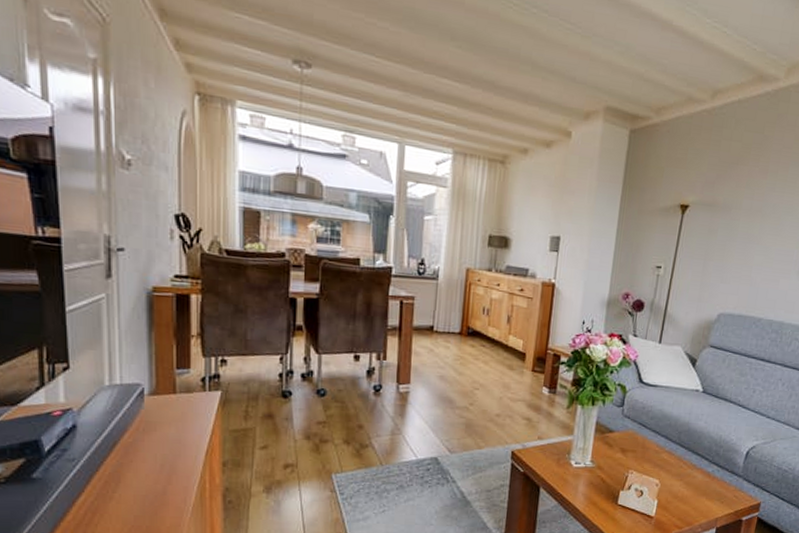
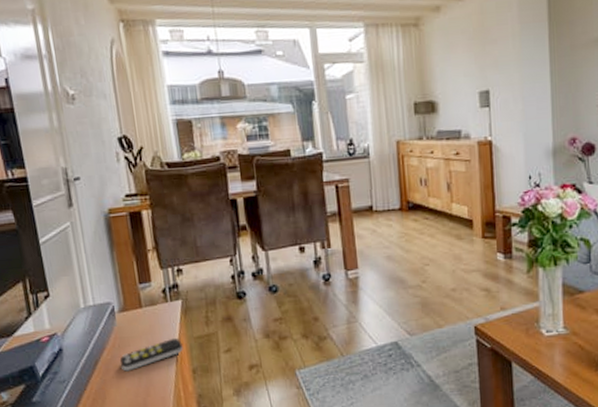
remote control: none [142,428,216,457] -> present [119,337,183,372]

